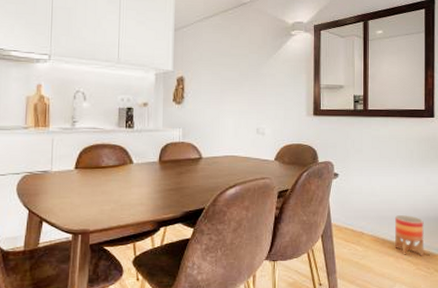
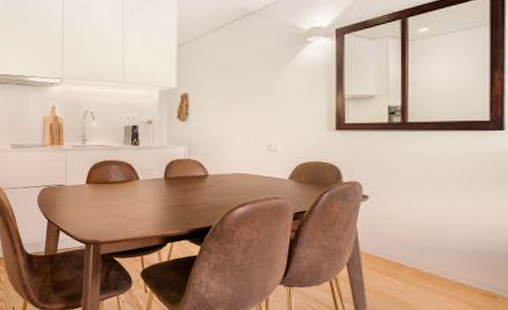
planter: present [394,215,425,256] -> none [445,247,490,298]

